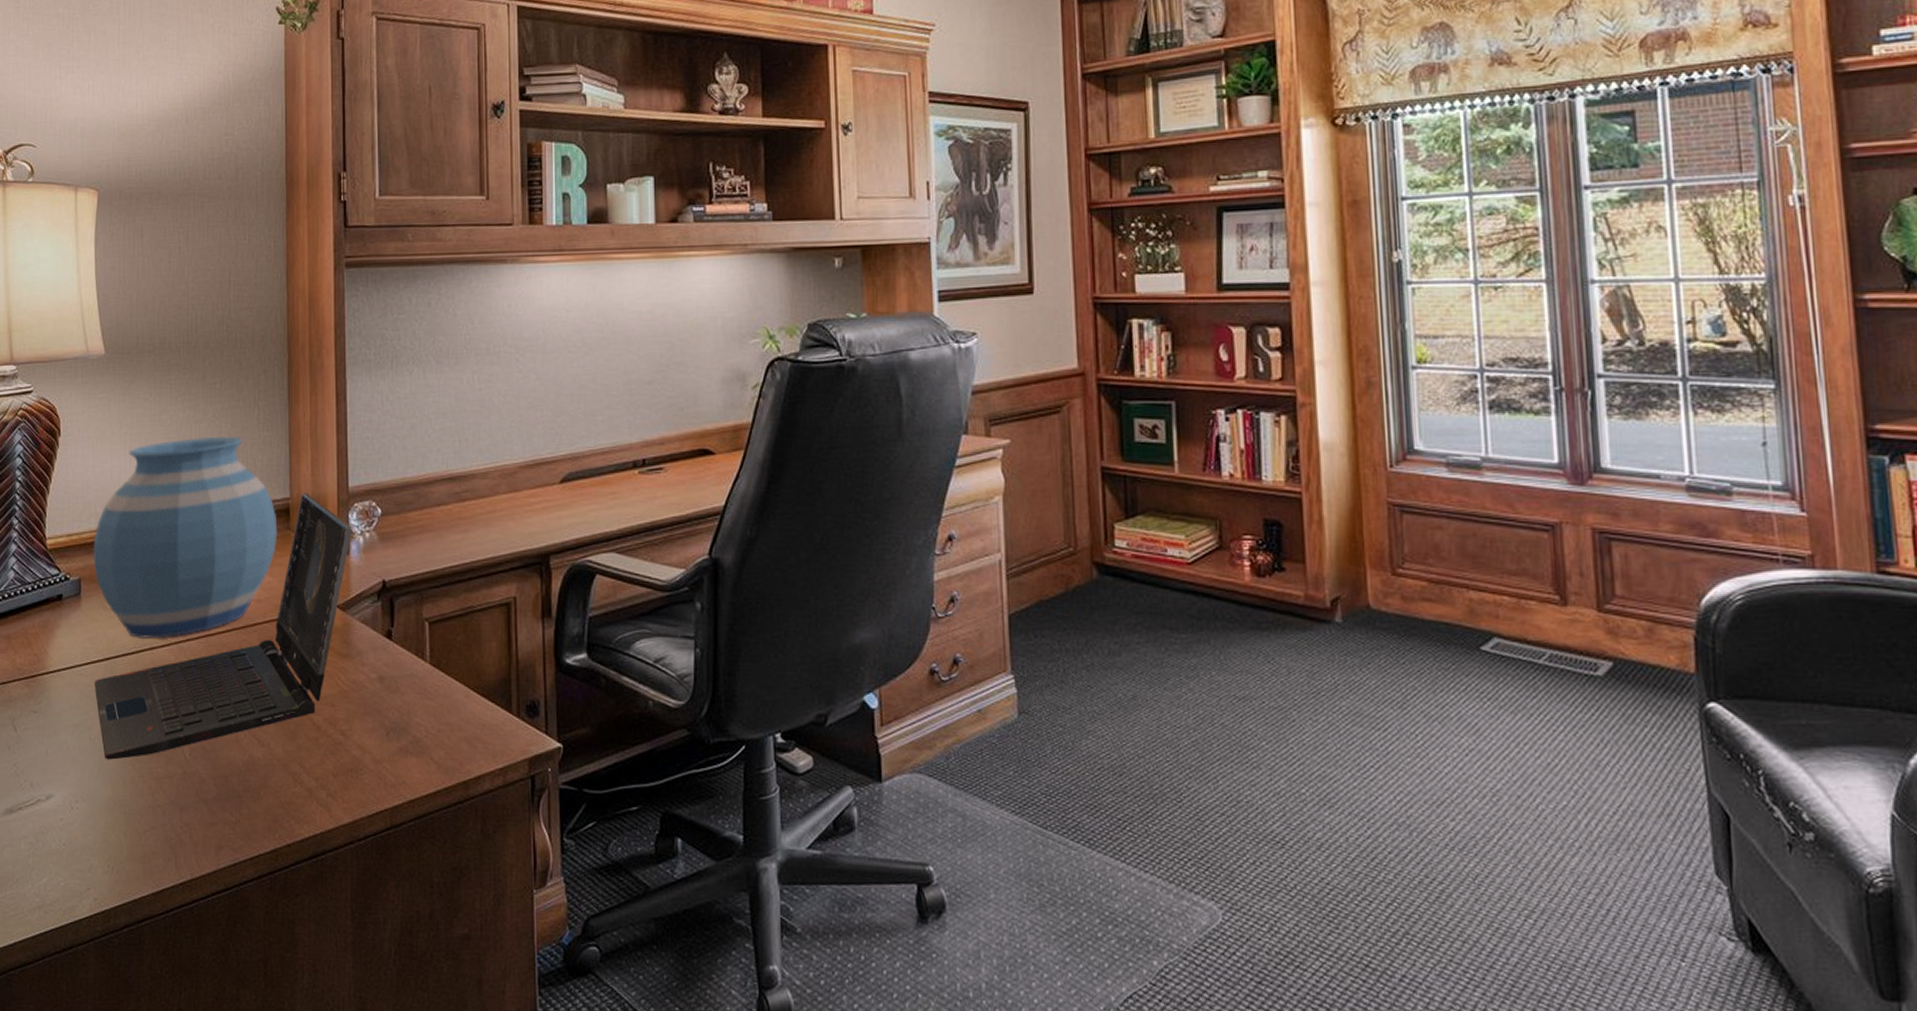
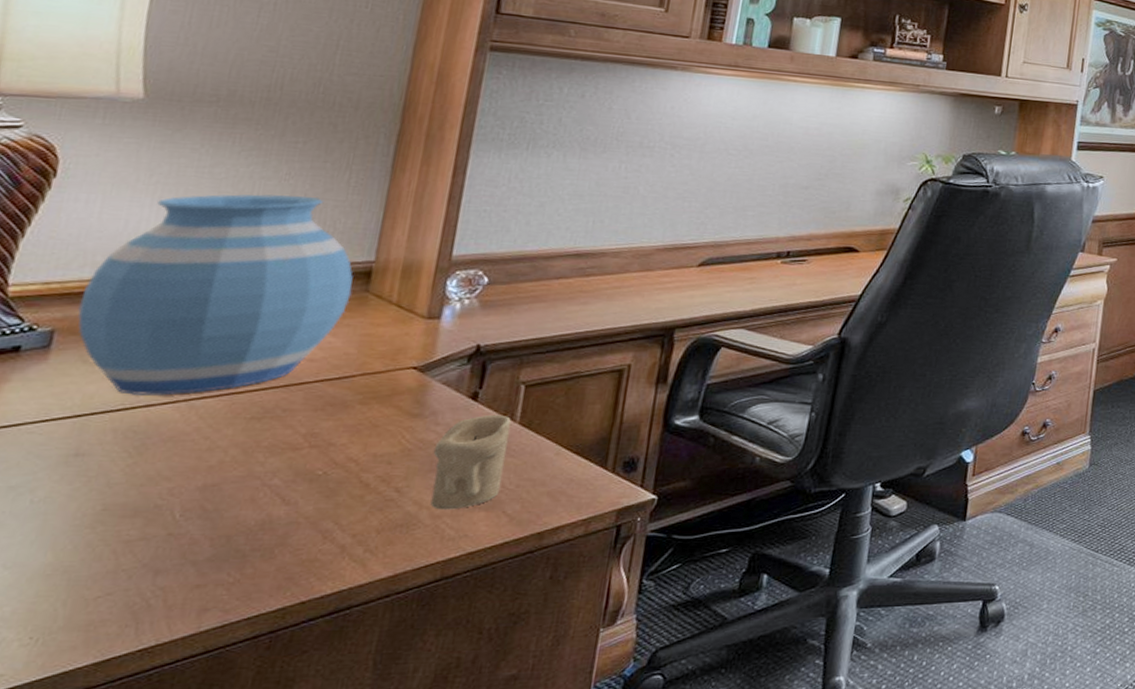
laptop computer: present [94,493,353,760] -> none [49,258,450,523]
candle: none [365,654,425,755] -> present [430,414,511,510]

